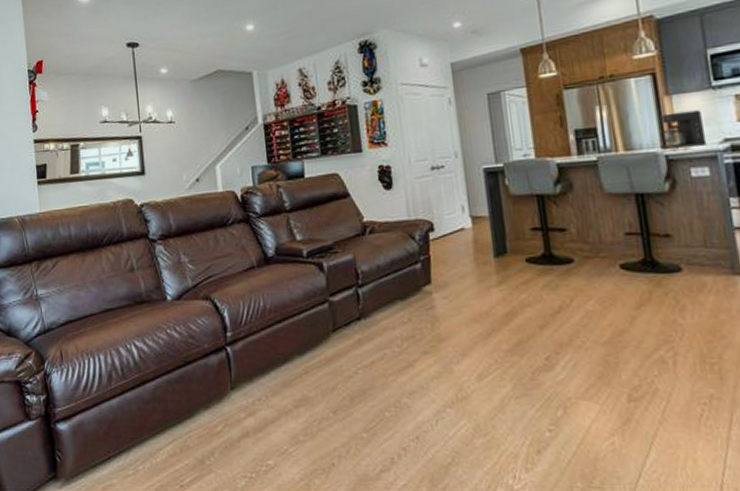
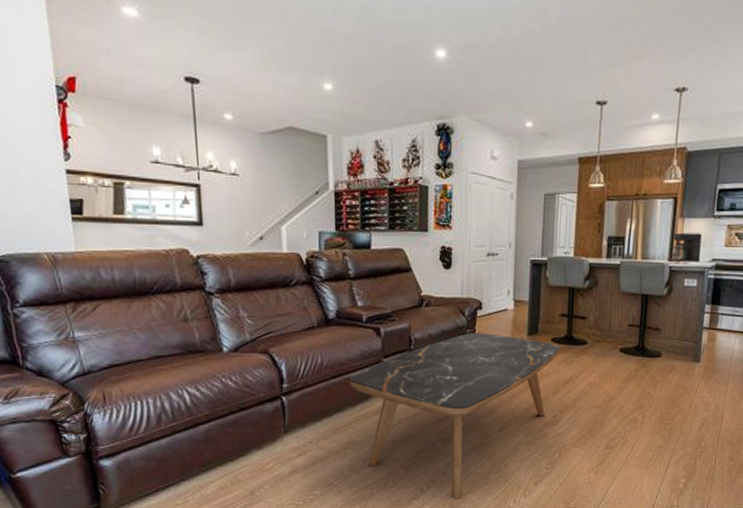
coffee table: none [294,258,541,473] -> present [349,332,561,499]

